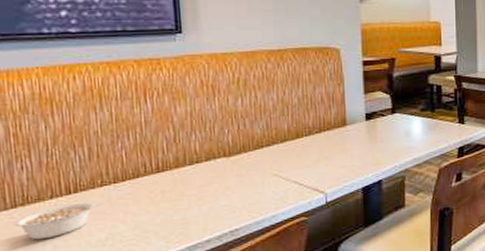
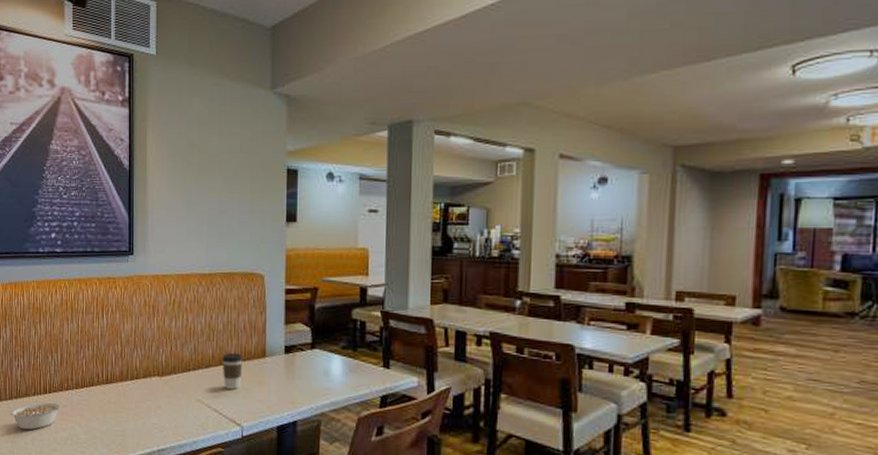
coffee cup: none [299,124,323,160] -> present [222,353,243,390]

